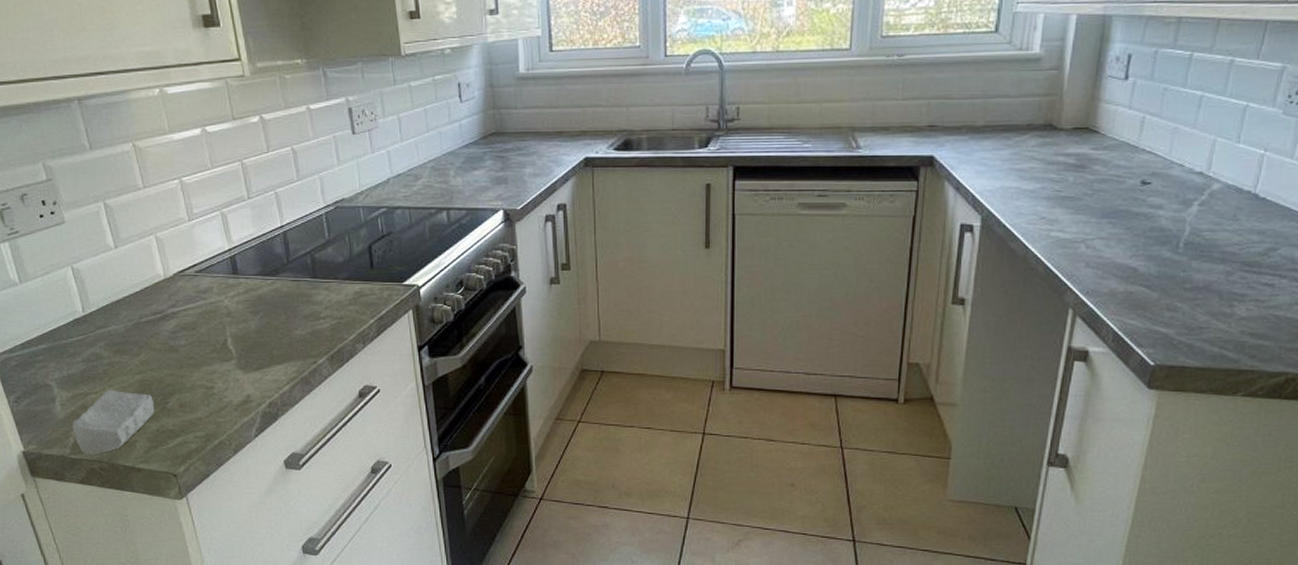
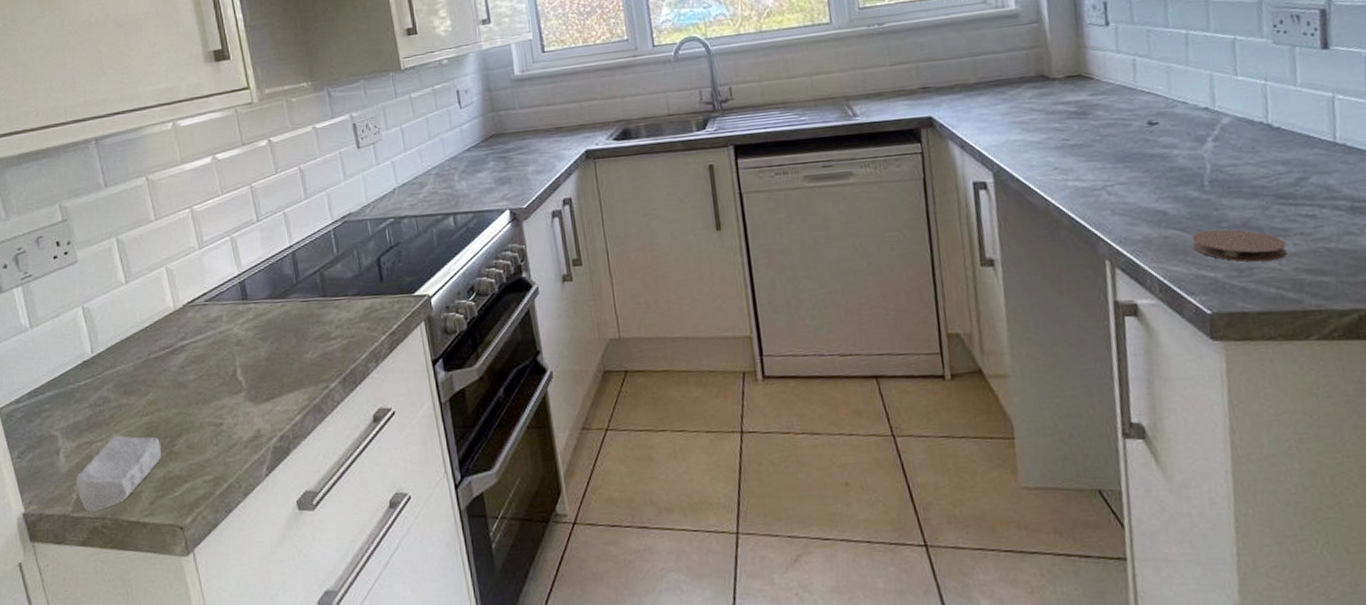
coaster: none [1153,289,1240,322] -> present [1191,229,1287,262]

